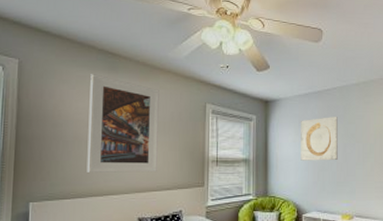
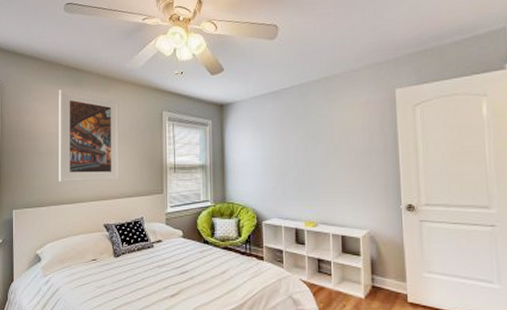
wall art: present [301,116,338,161] -> none [258,116,299,165]

